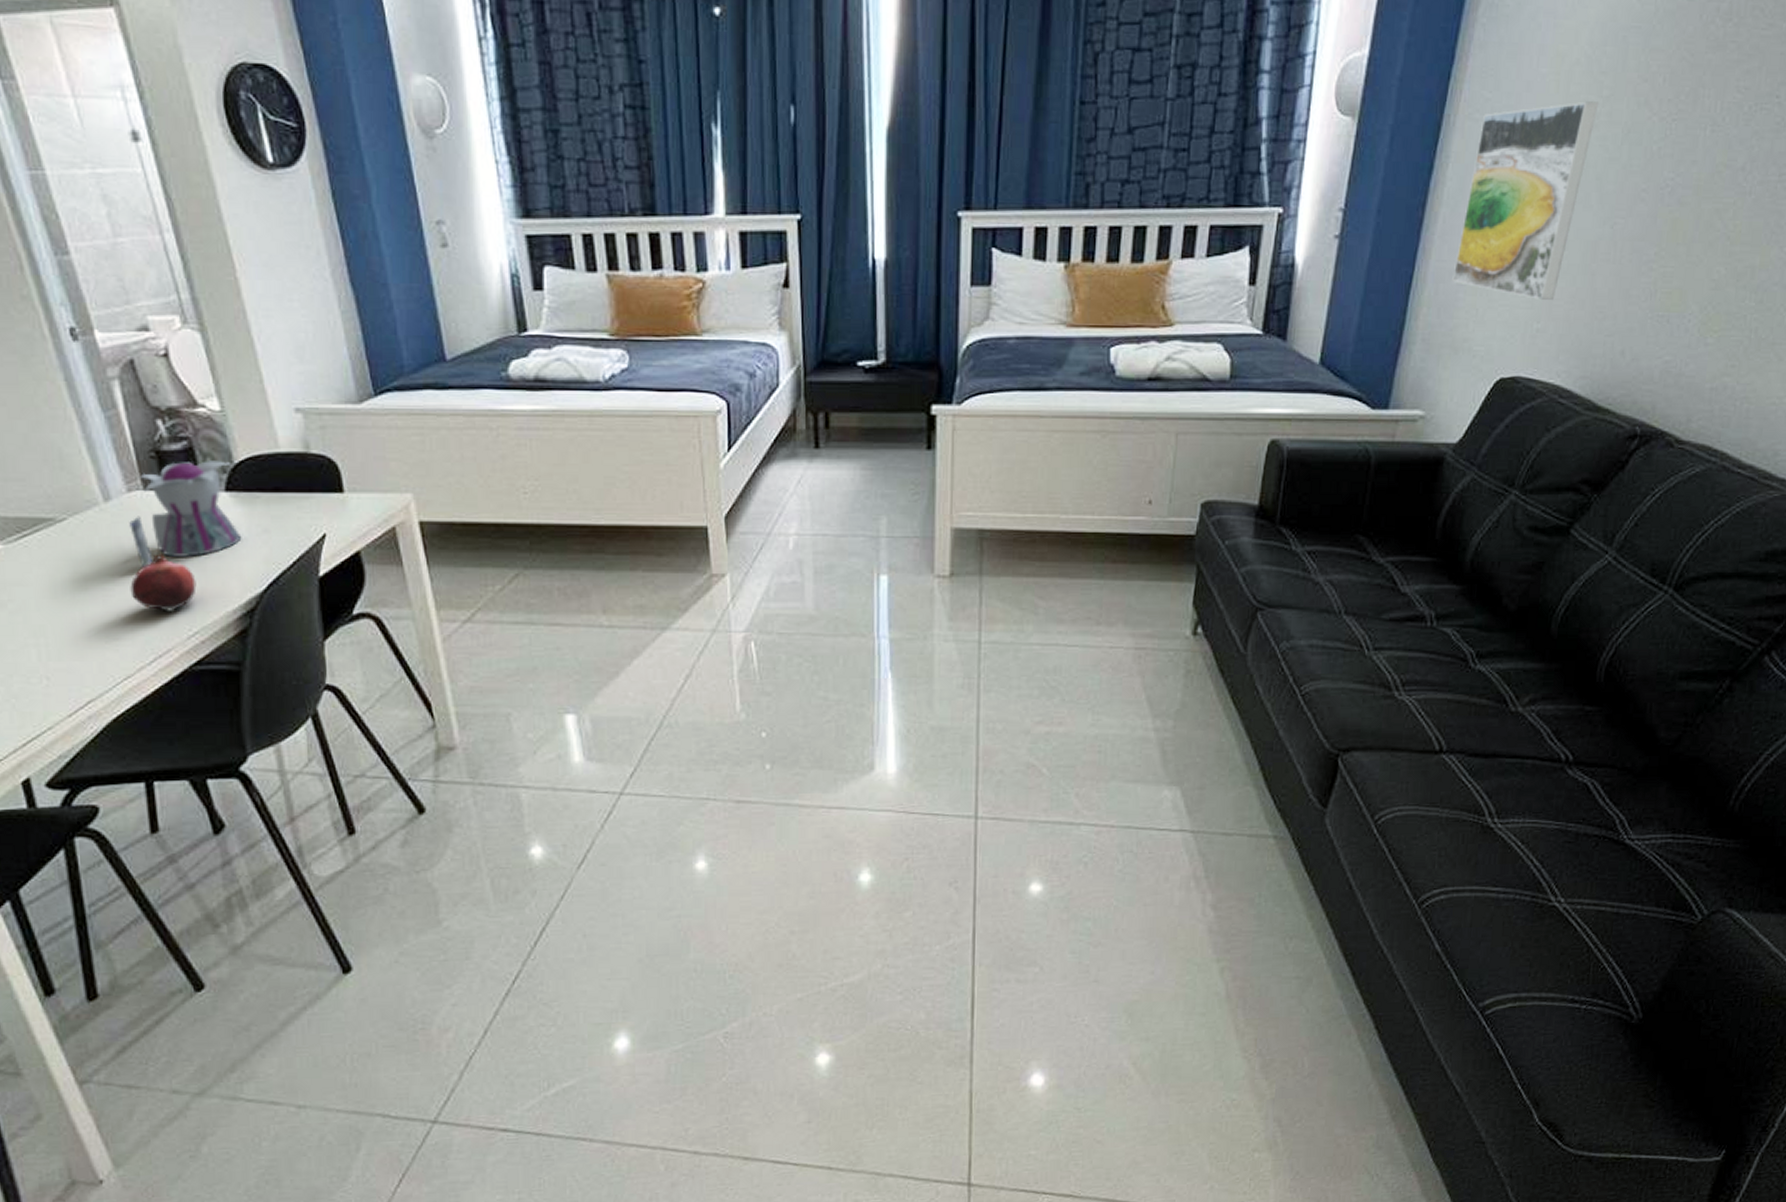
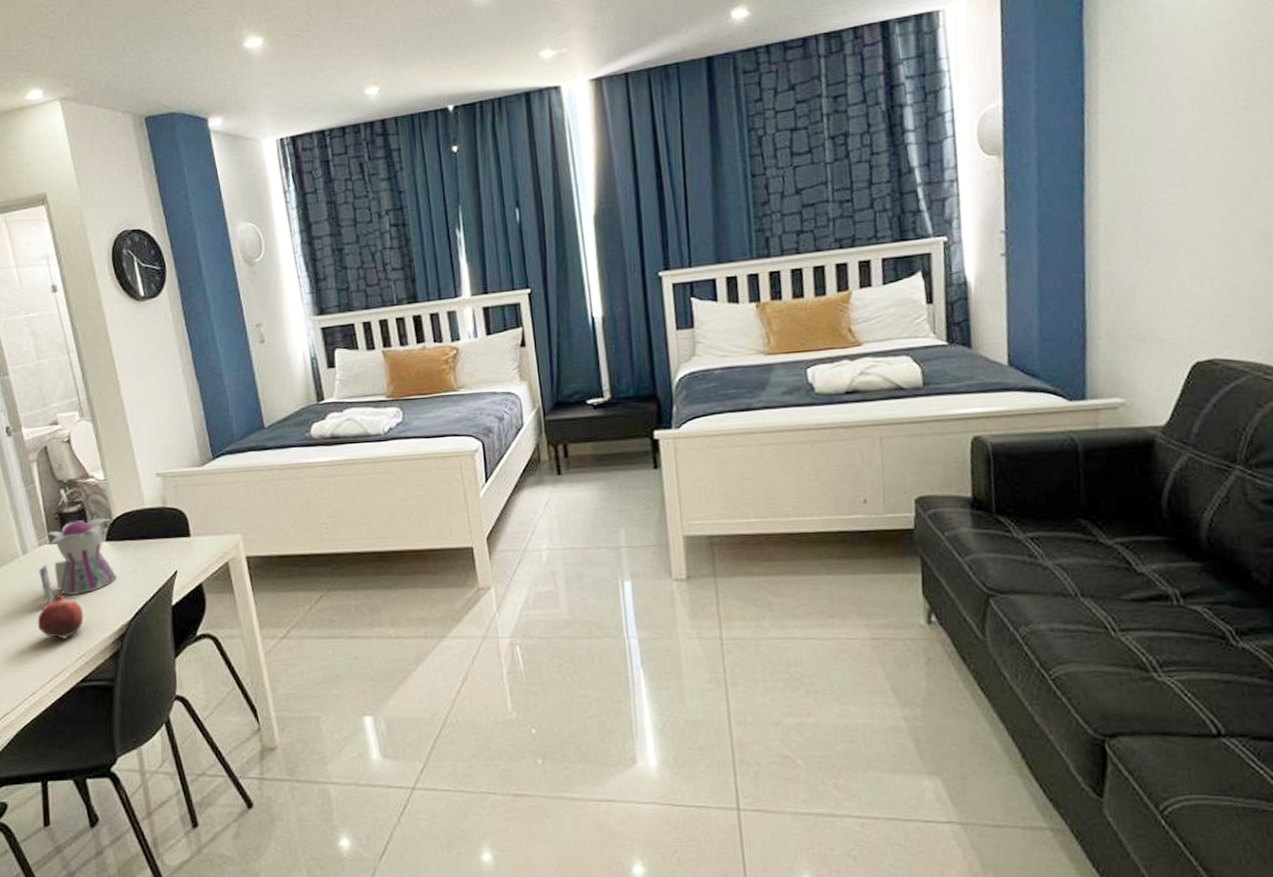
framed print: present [1452,101,1598,300] -> none [1123,112,1238,288]

